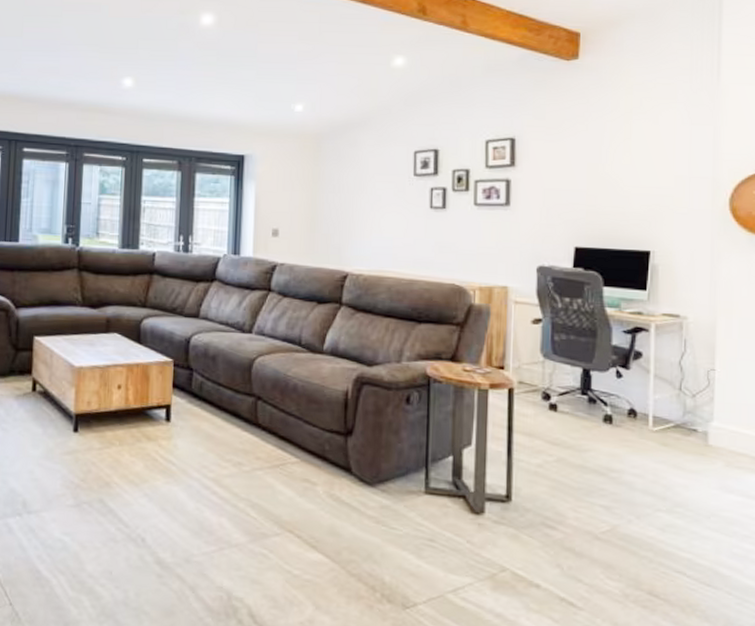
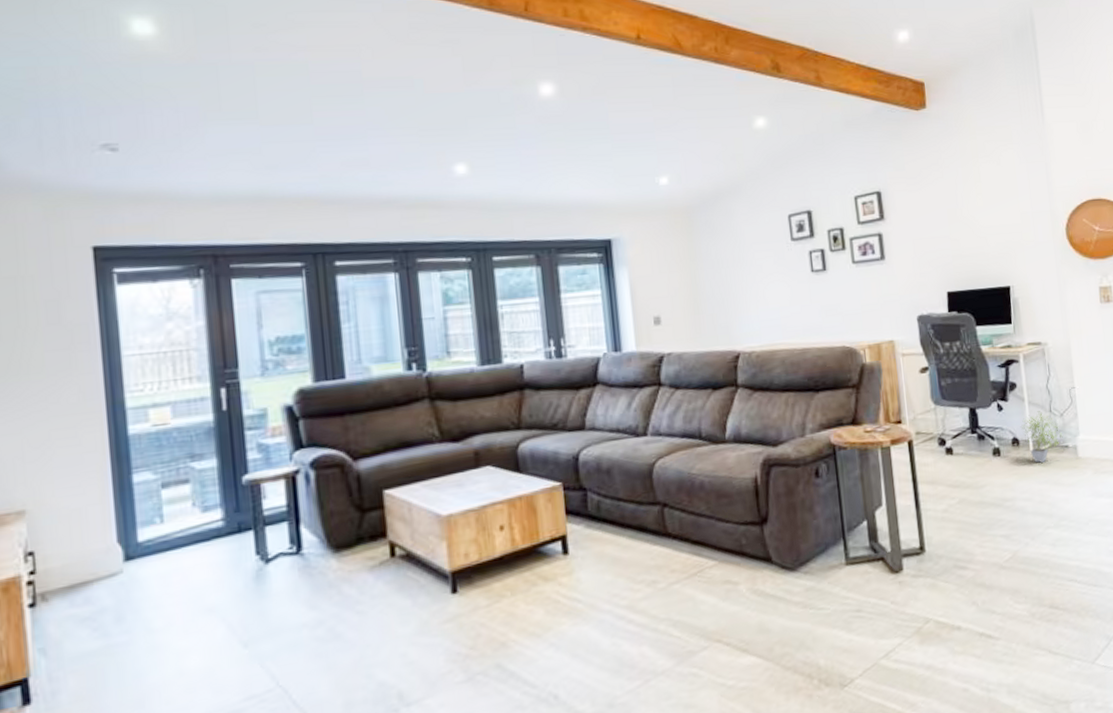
potted plant: none [641,386,692,441] -> present [1020,411,1063,463]

